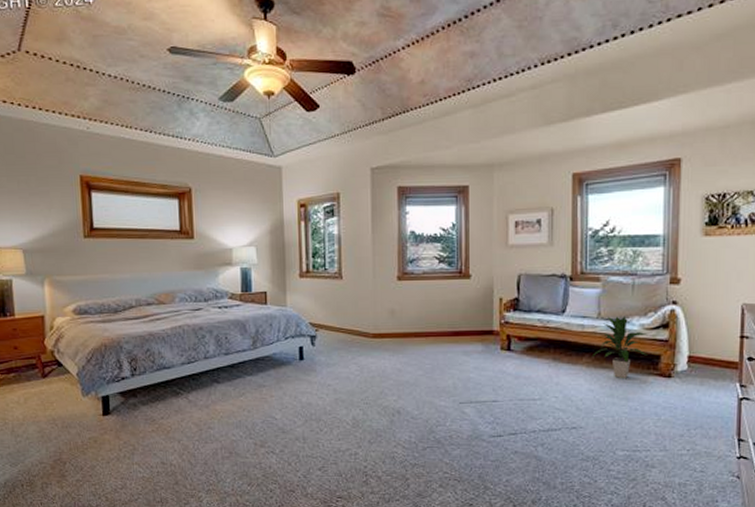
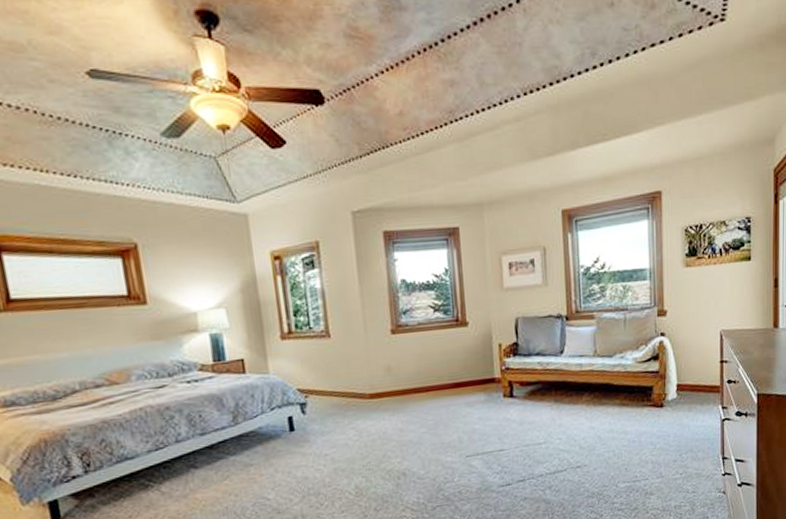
indoor plant: present [591,316,648,379] -> none [591,351,641,414]

